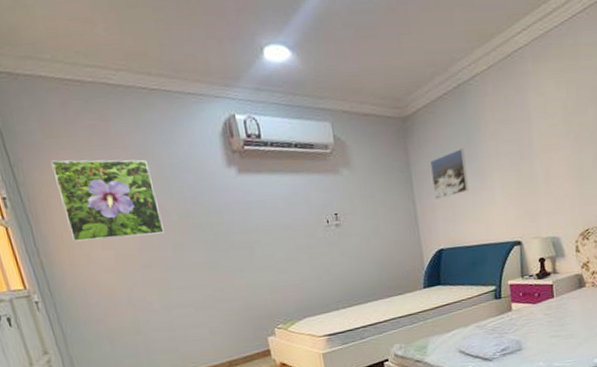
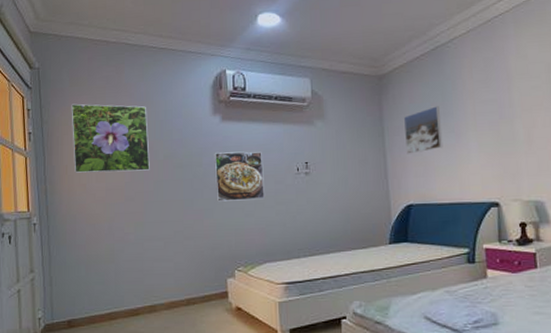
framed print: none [235,205,296,261] -> present [214,151,265,202]

